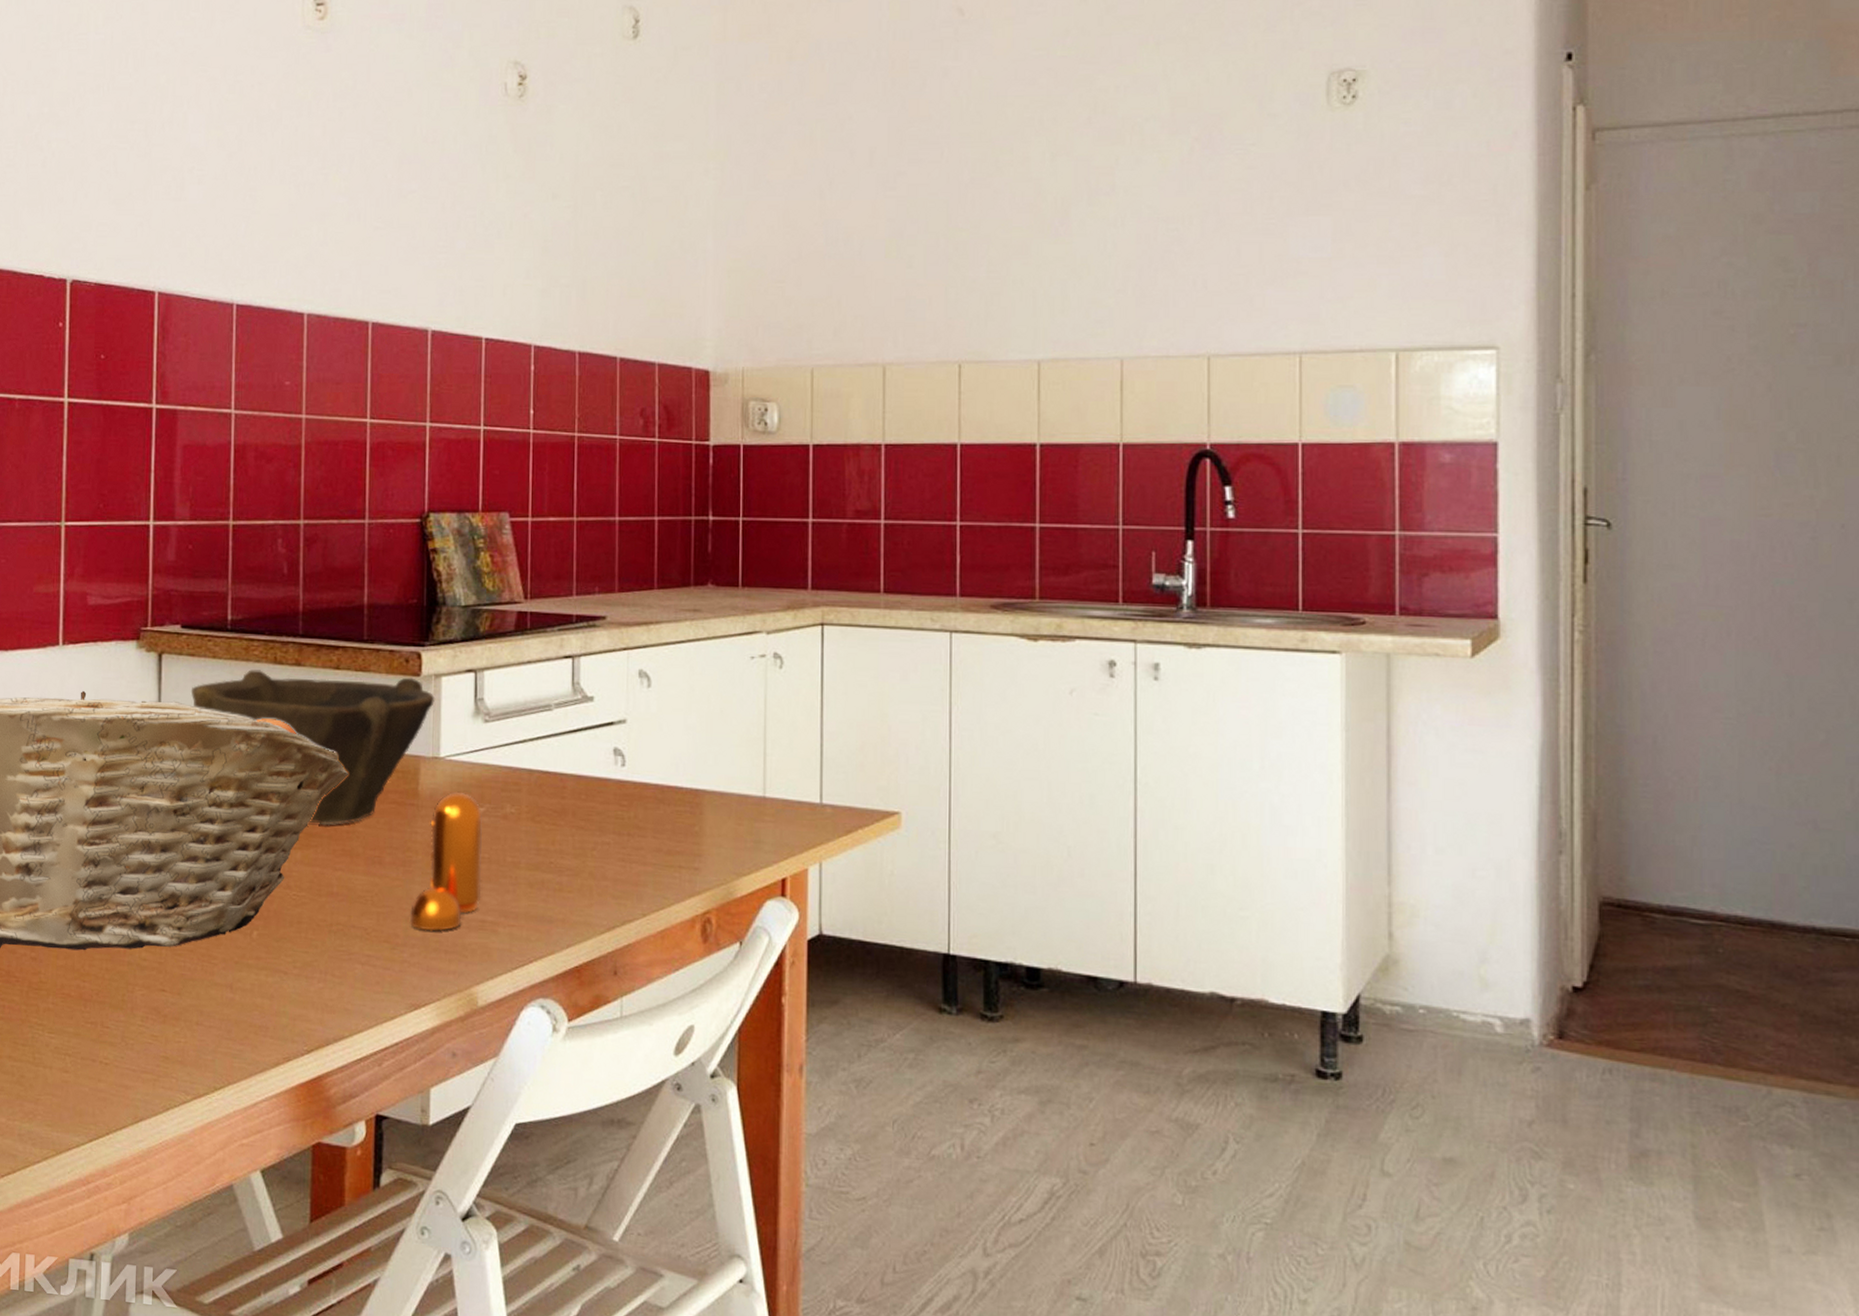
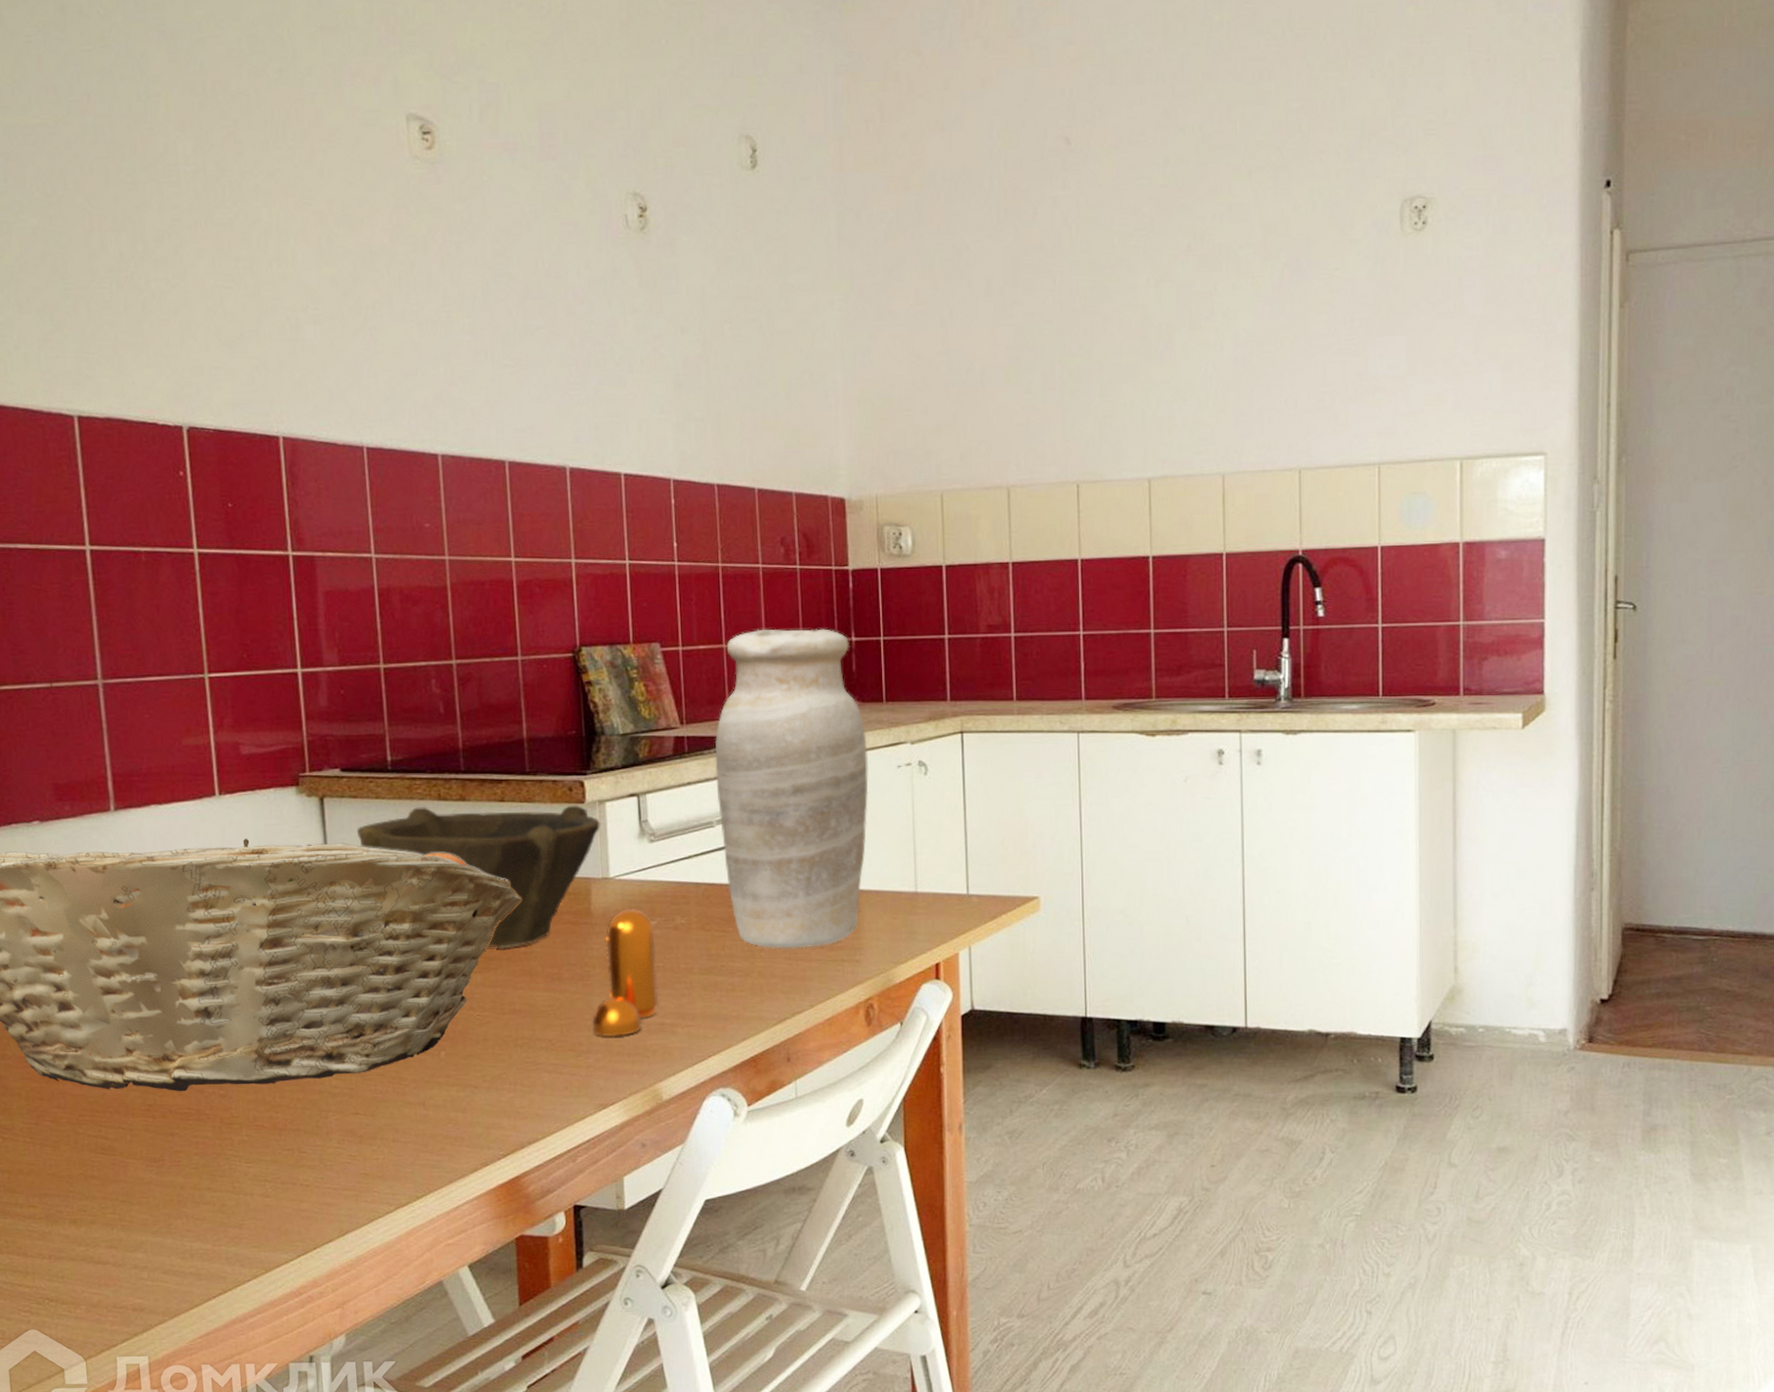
vase: none [557,503,720,850] -> present [714,628,869,949]

